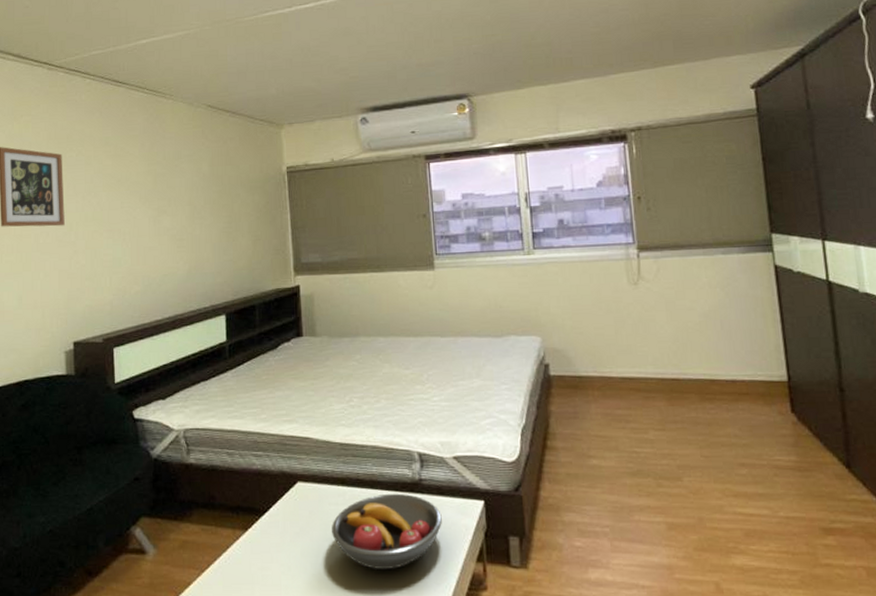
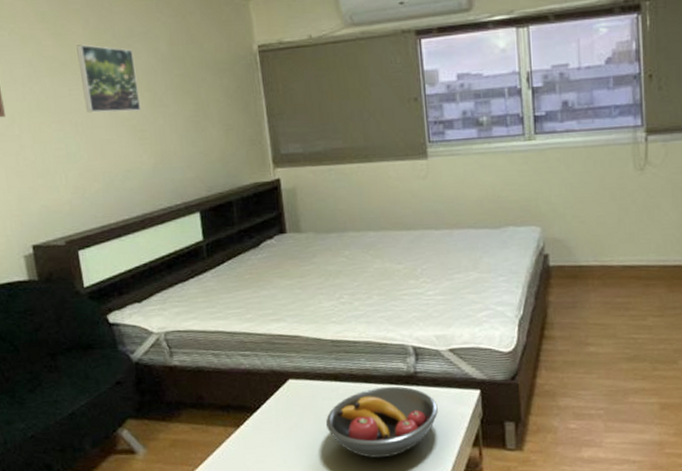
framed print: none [132,164,182,223] -> present [76,44,142,113]

